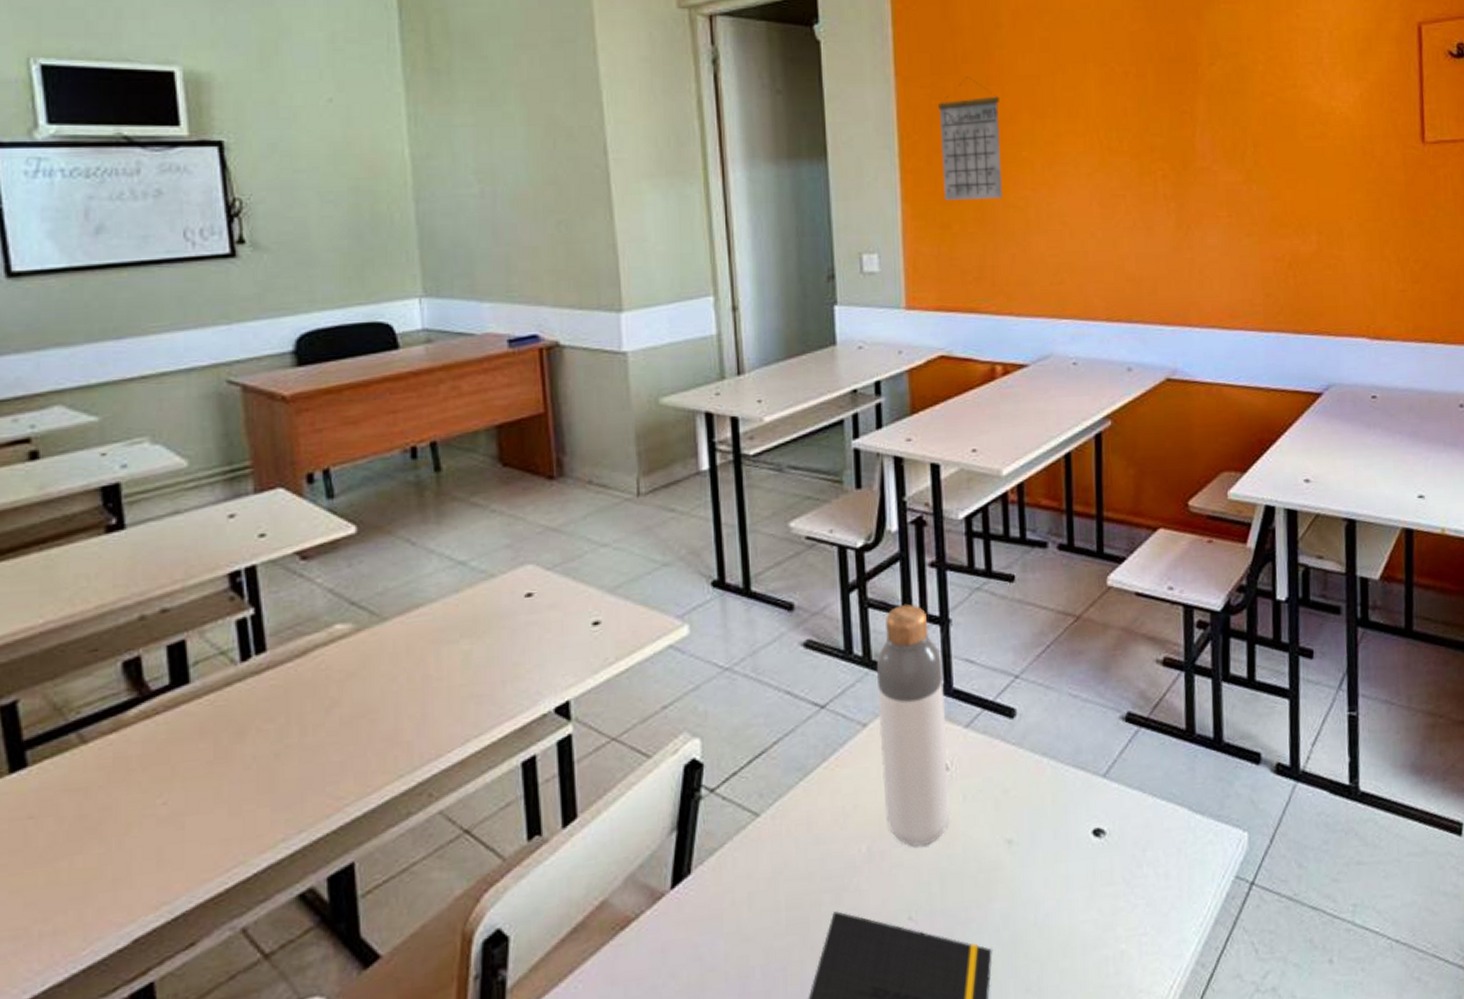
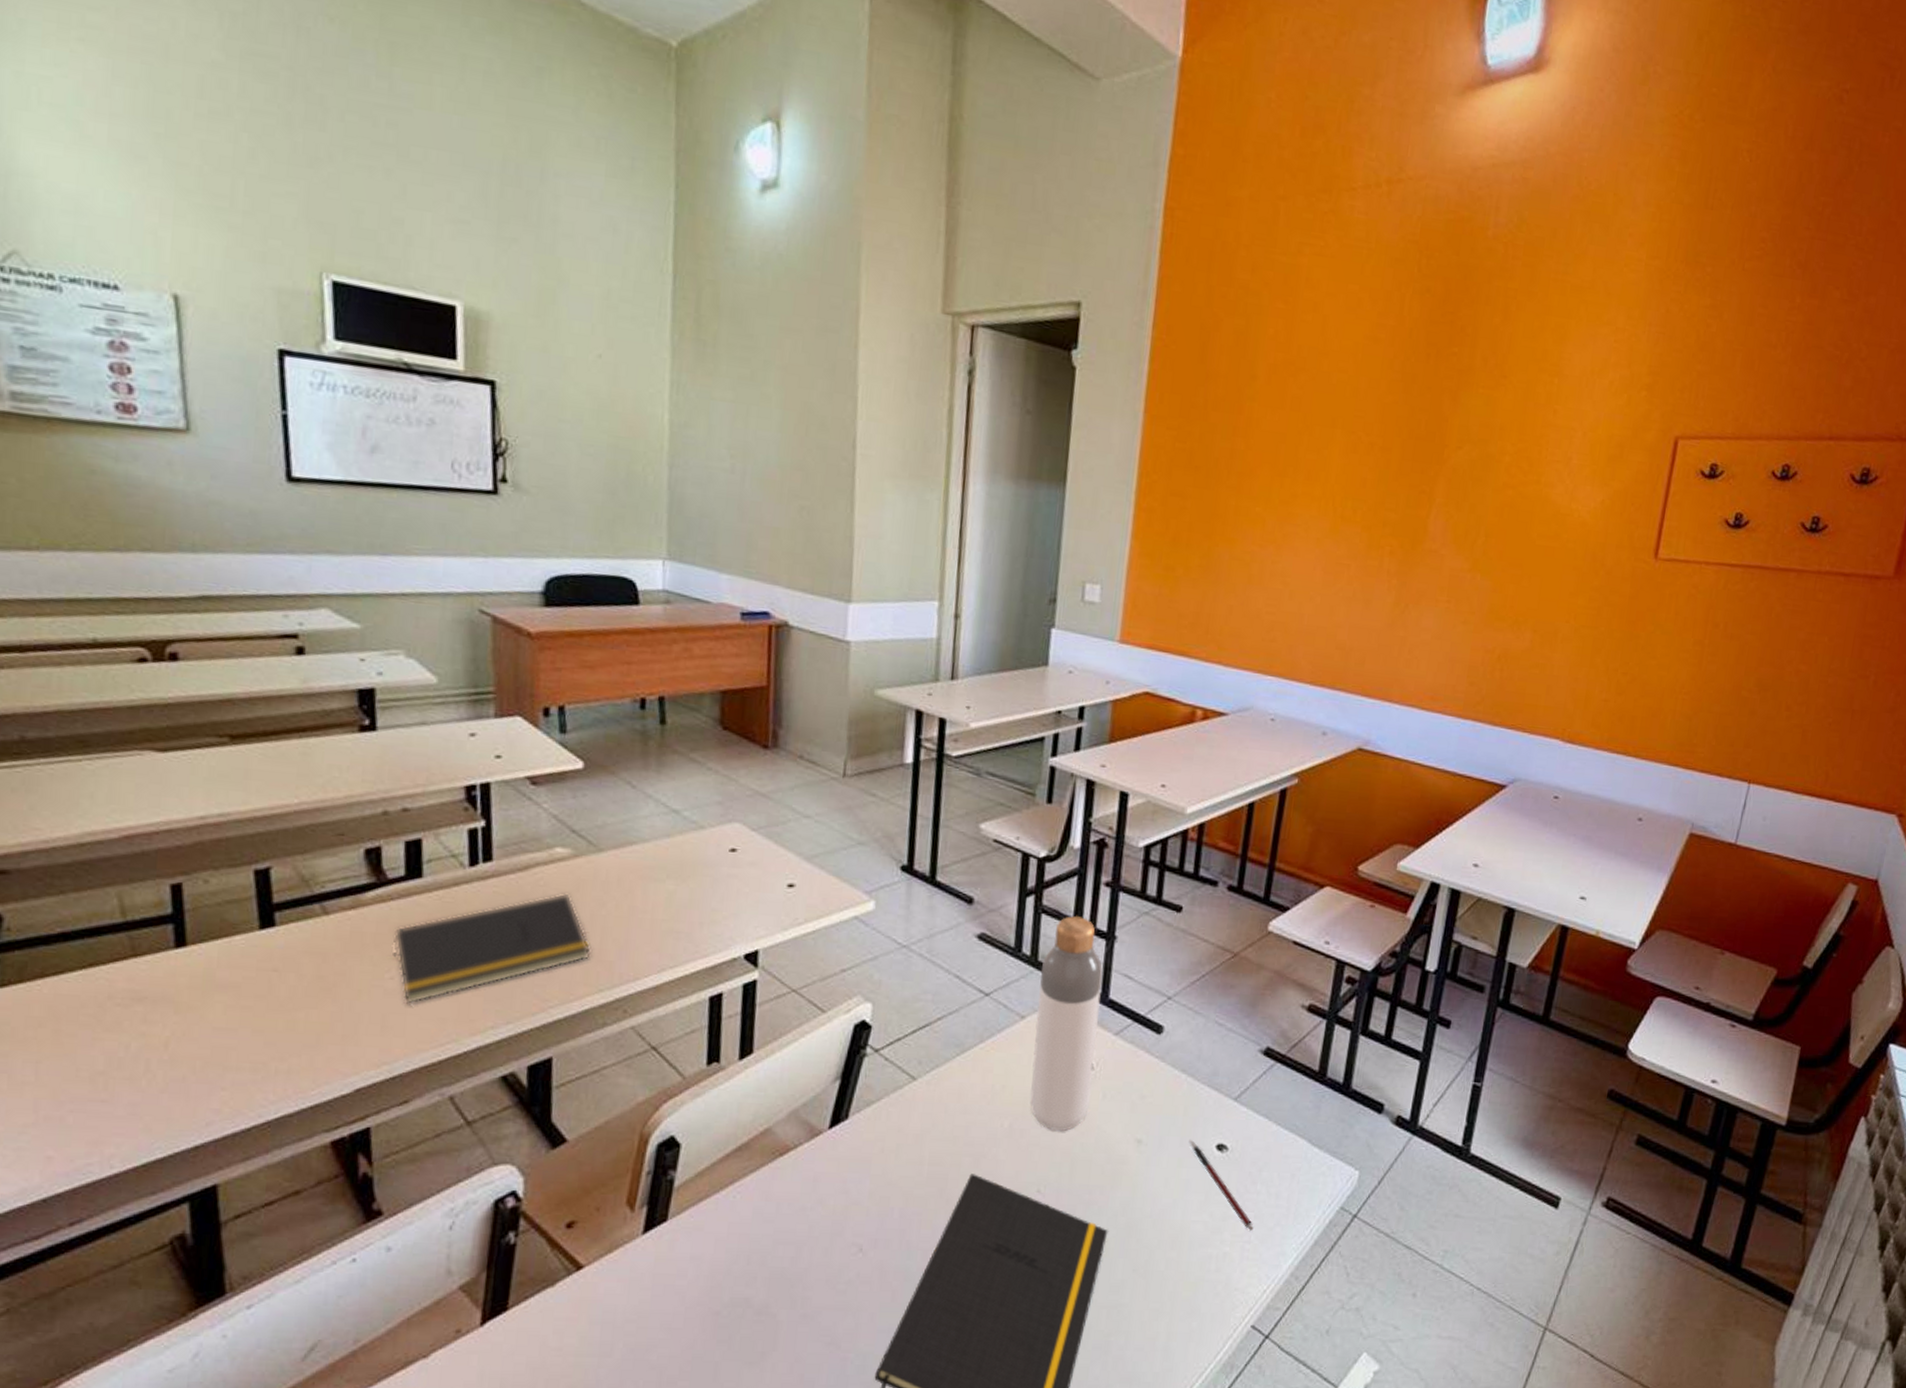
notepad: none [163,673,385,830] -> present [393,893,591,1004]
calendar: present [937,77,1002,201] -> none [1173,424,1243,550]
pen: none [1063,830,1148,921] -> present [1189,1140,1254,1231]

